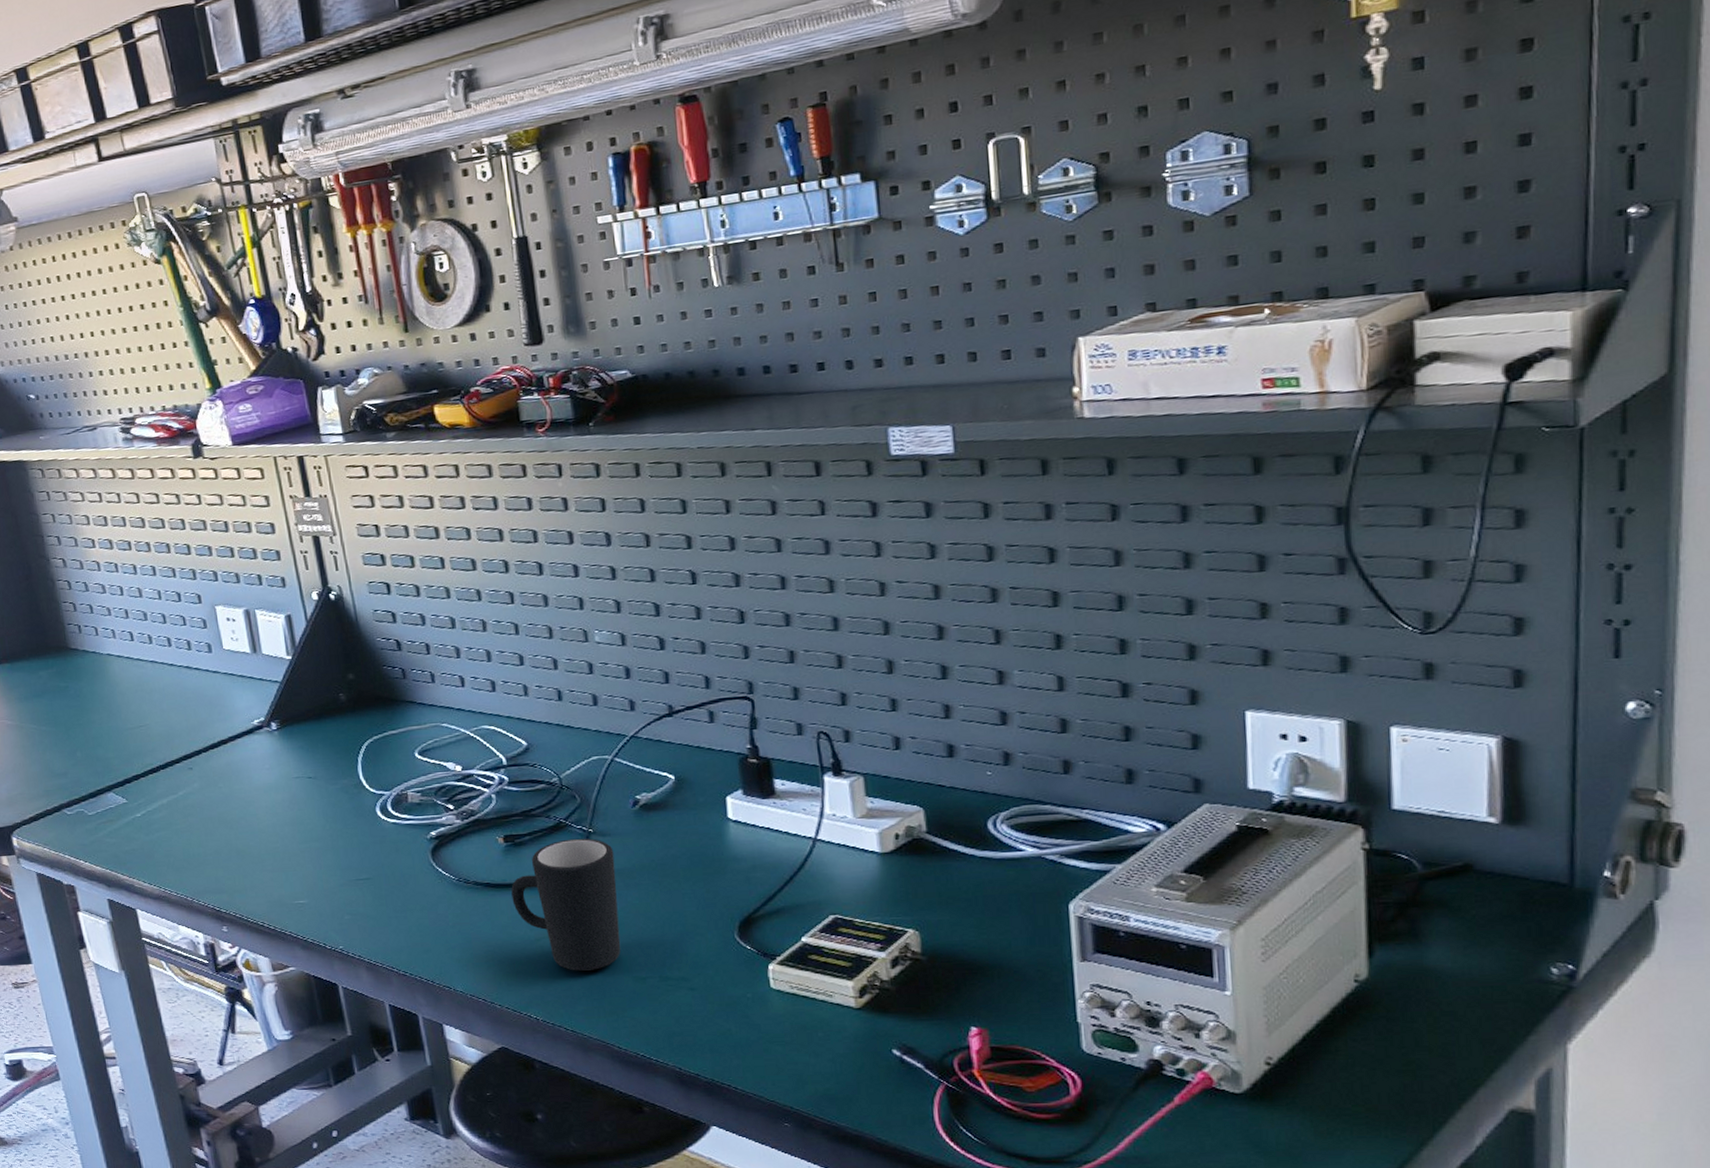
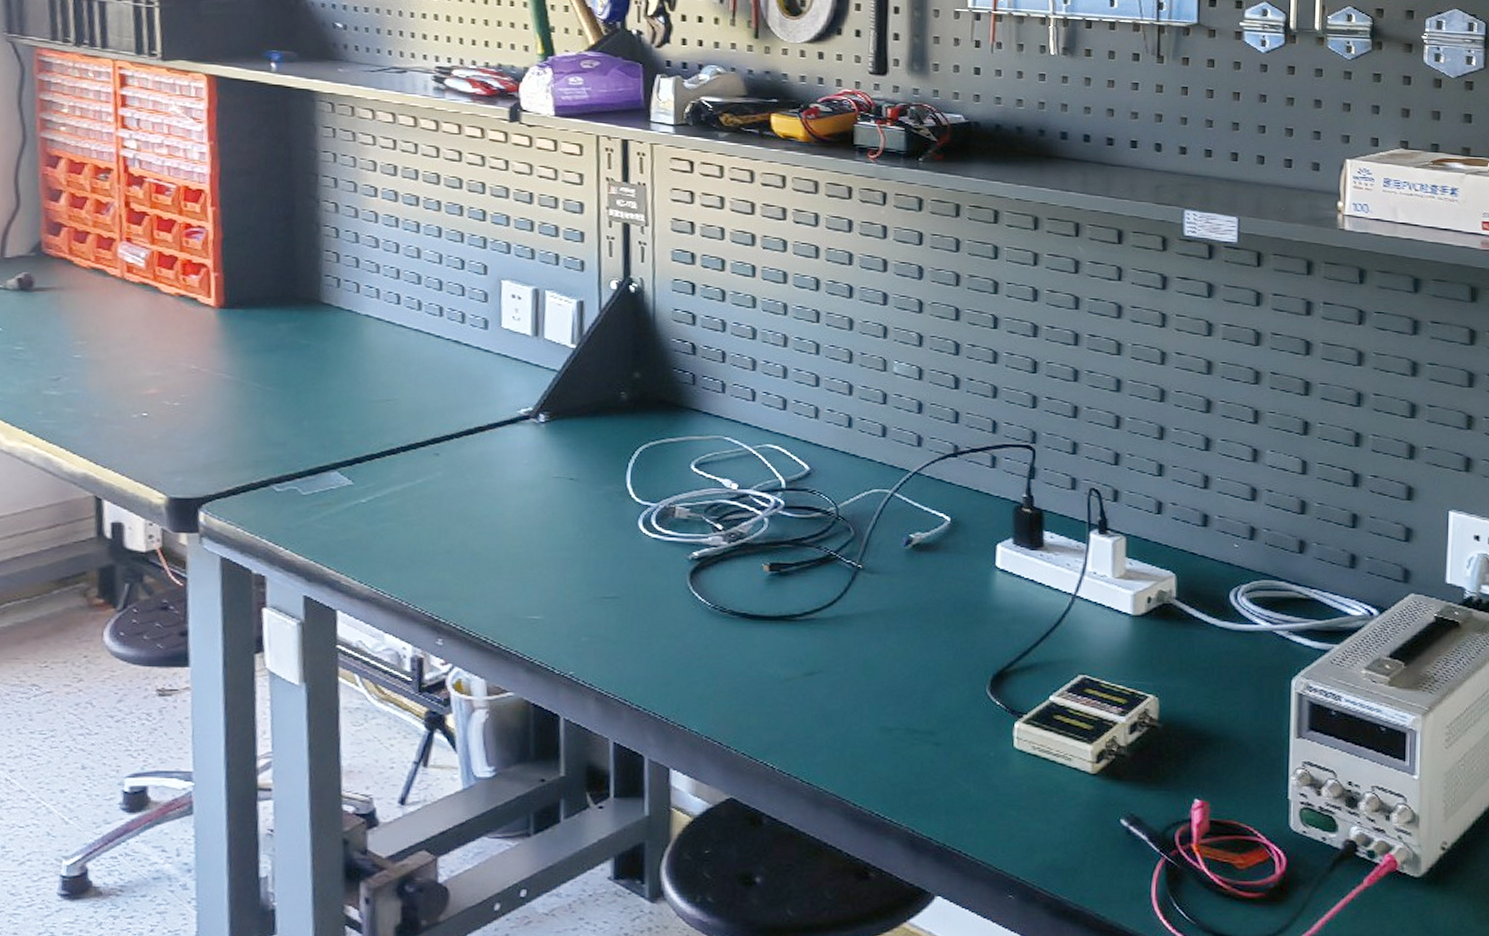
mug: present [511,838,621,971] -> none [767,573,880,717]

